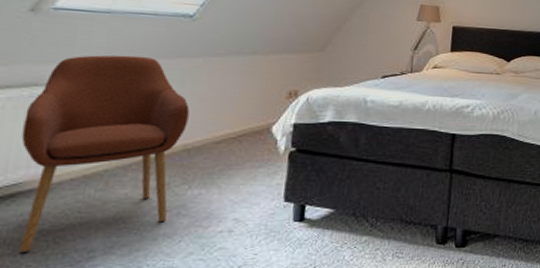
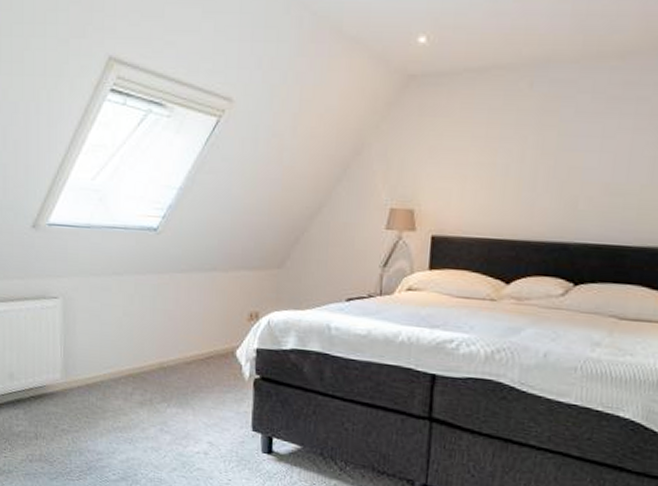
armchair: present [19,55,190,254] -> none [40,270,162,448]

